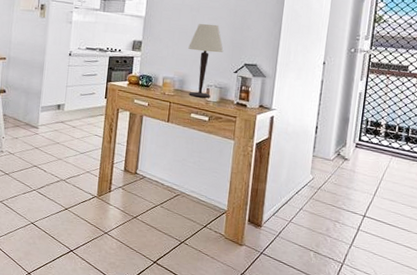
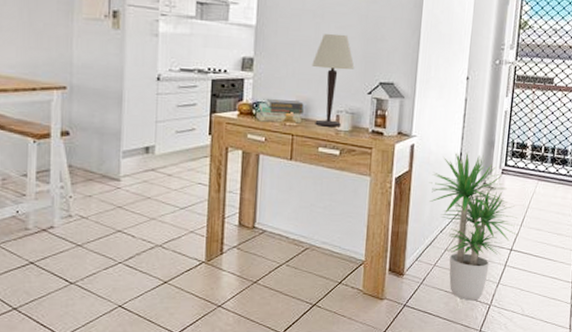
books: none [141,73,180,94] -> present [255,99,304,124]
potted plant: none [286,126,372,258] -> present [429,152,519,301]

